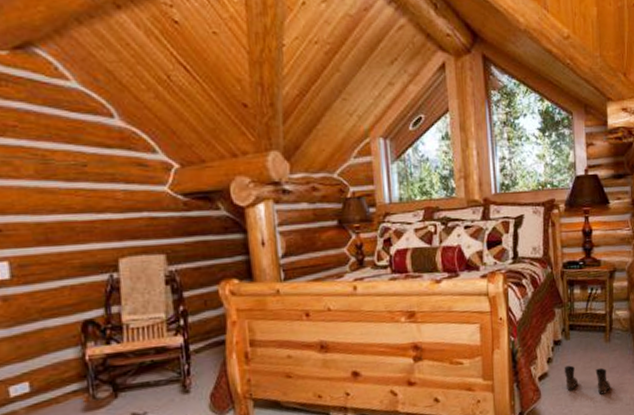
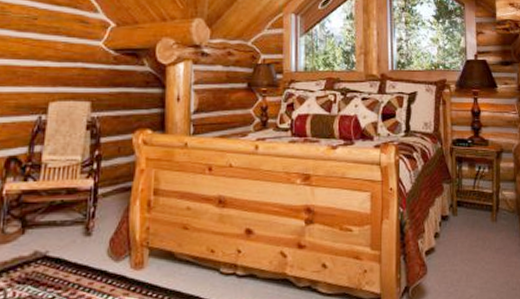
boots: present [564,365,611,395] -> none [450,242,497,276]

